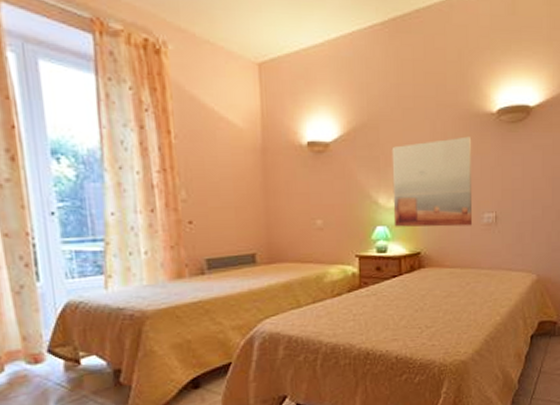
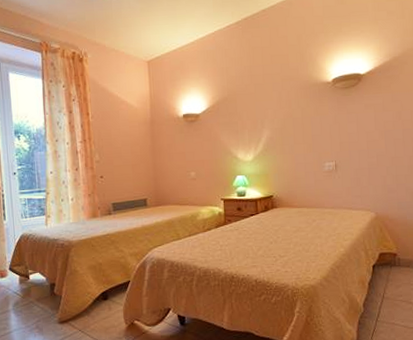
wall art: present [391,136,473,227] -> none [247,102,315,176]

